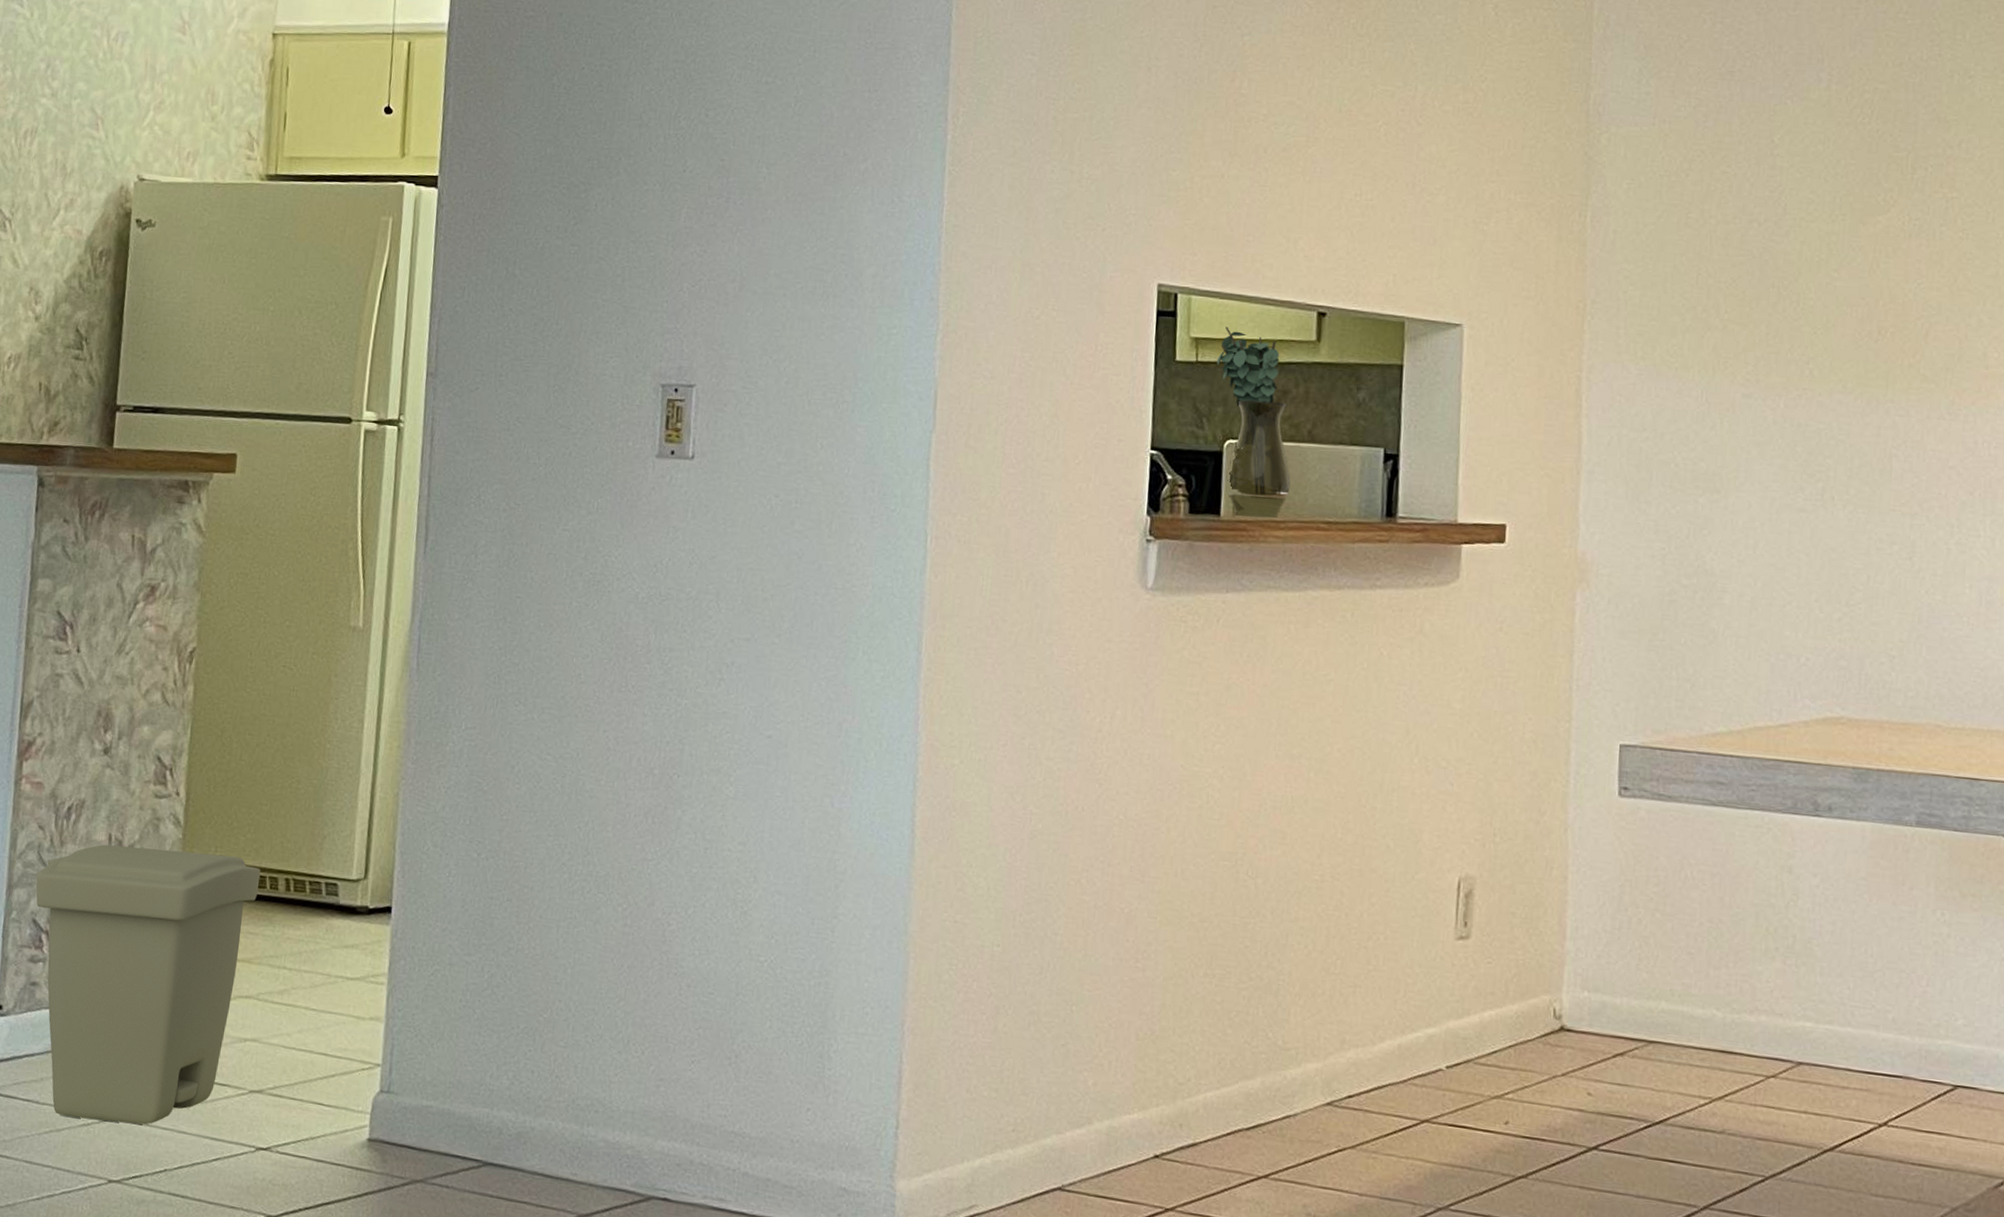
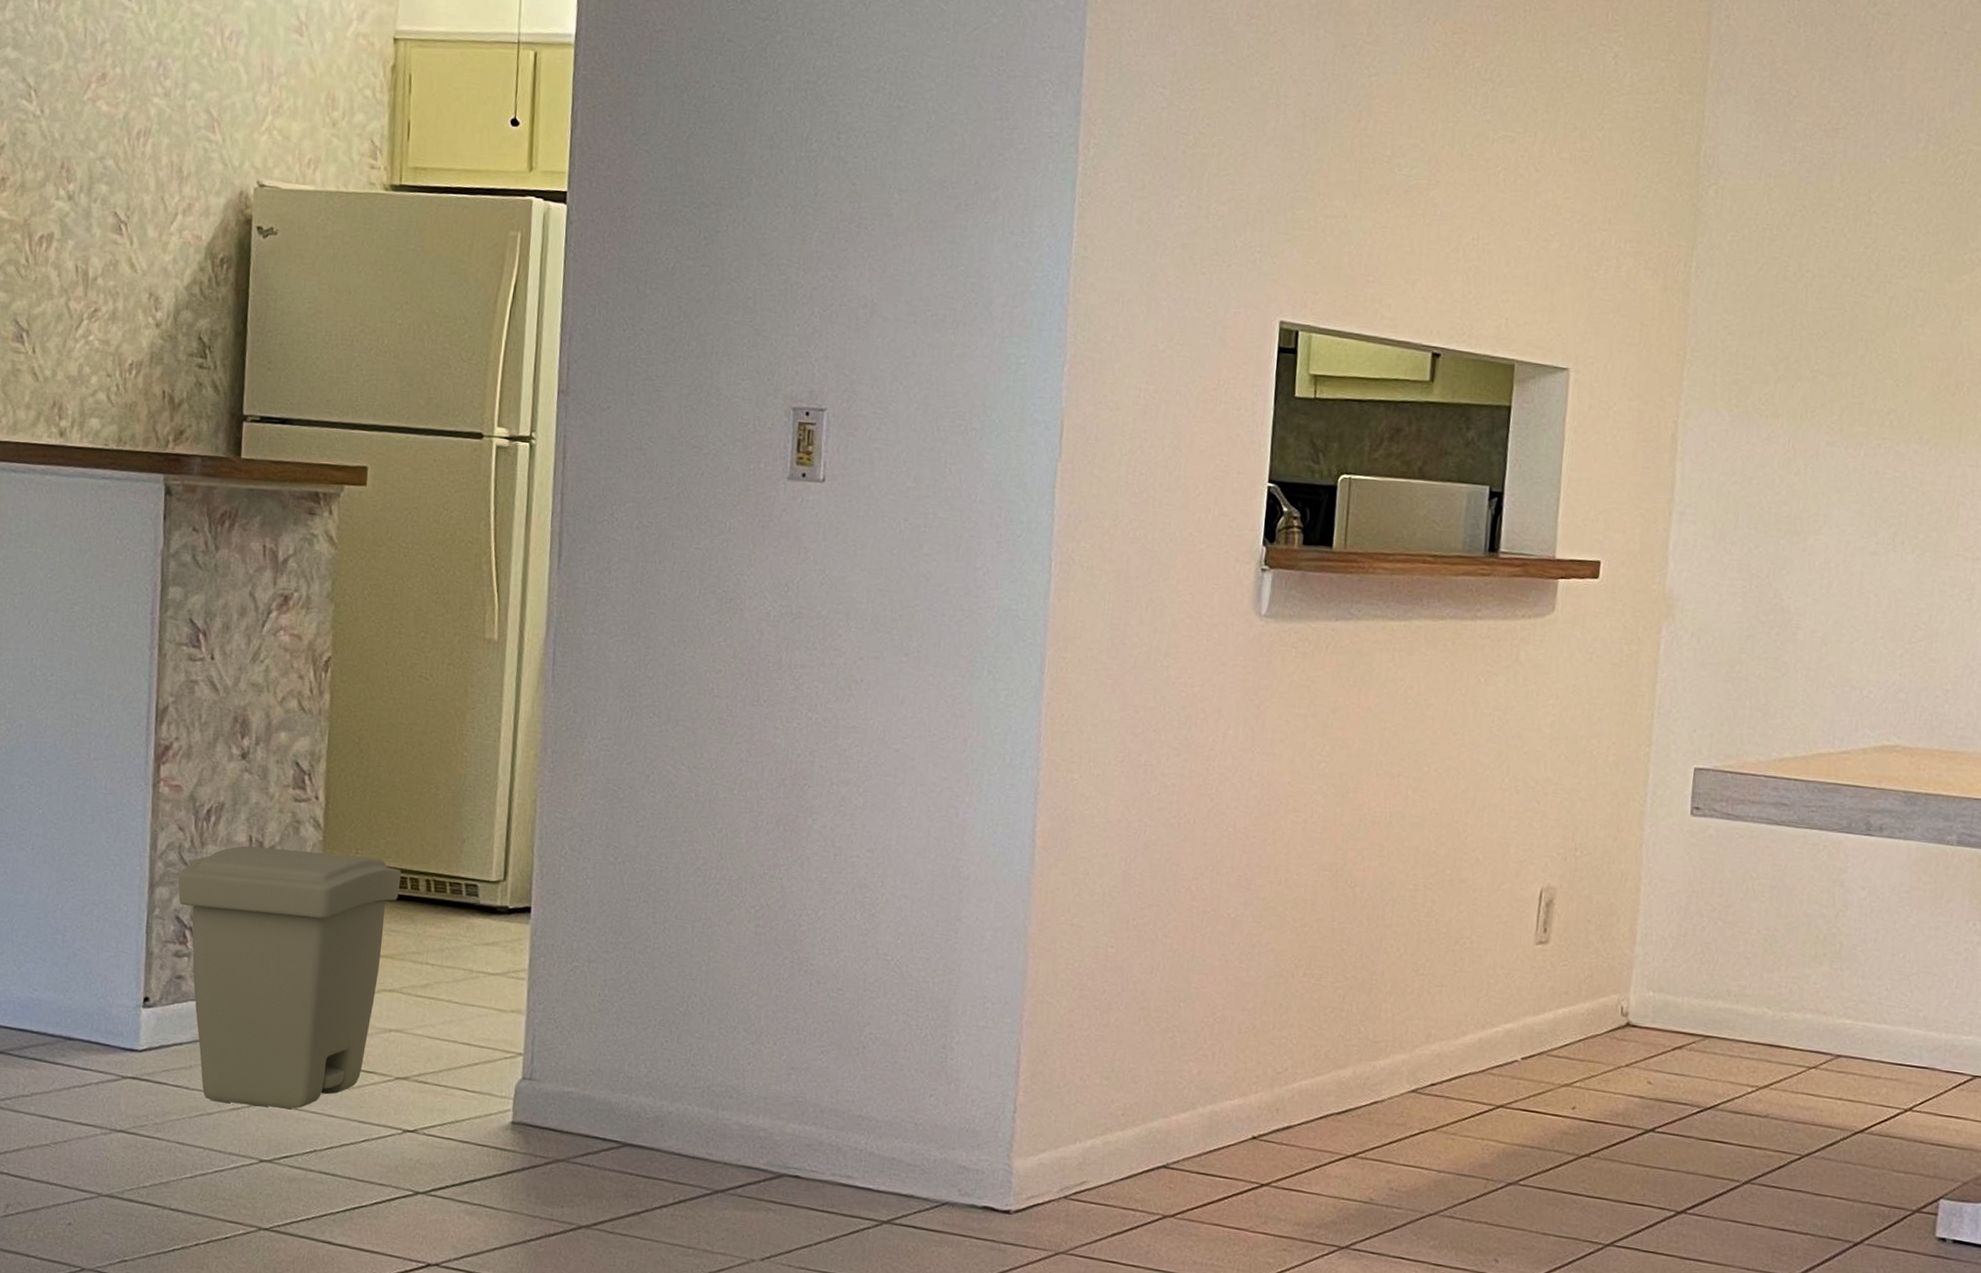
vase: present [1216,326,1291,519] -> none [1334,364,1400,552]

